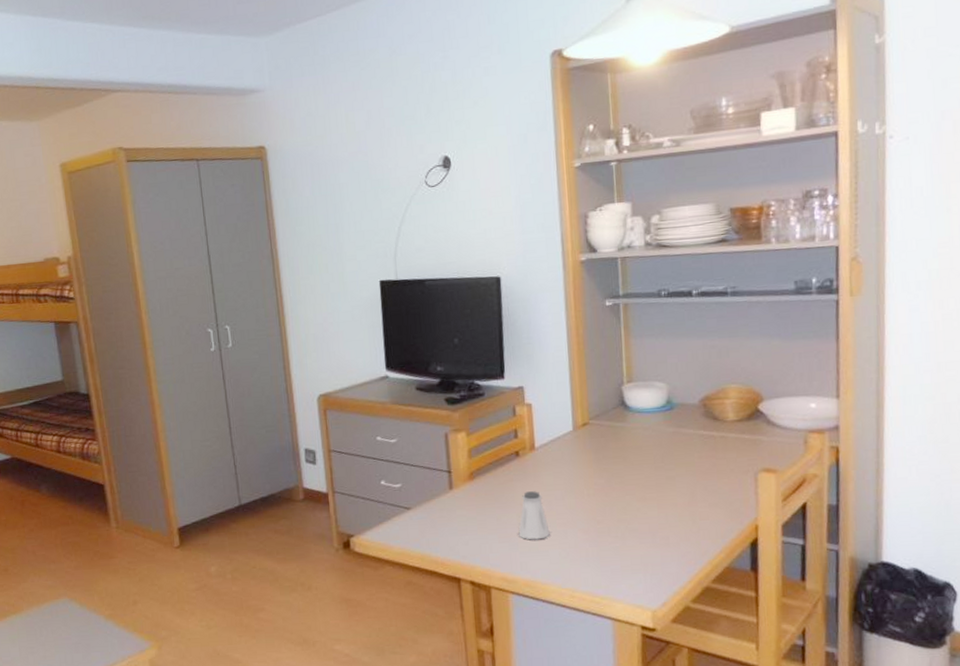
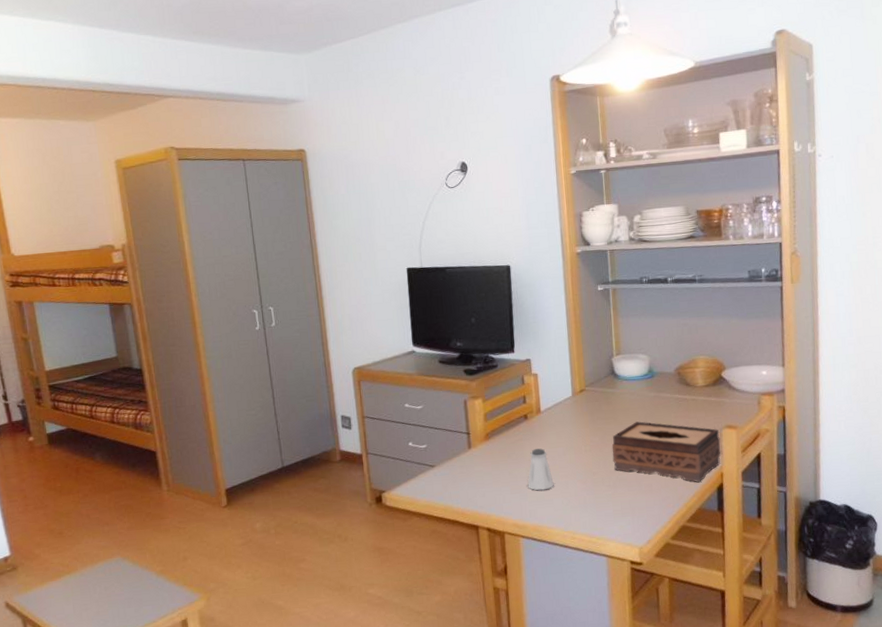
tissue box: none [620,461,756,536] -> present [612,421,721,482]

